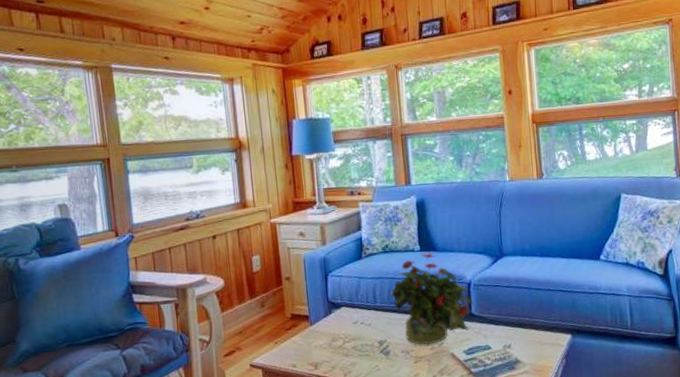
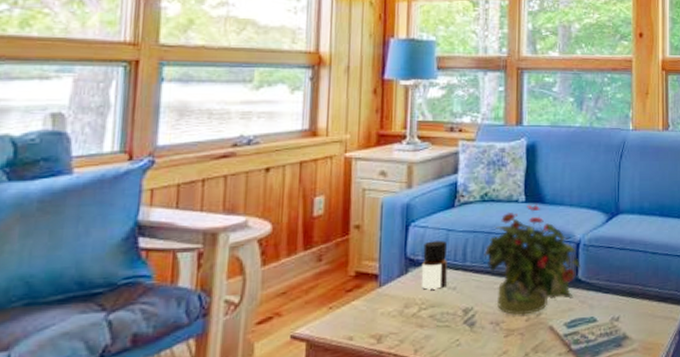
bottle: none [341,286,363,327] -> present [421,241,447,290]

